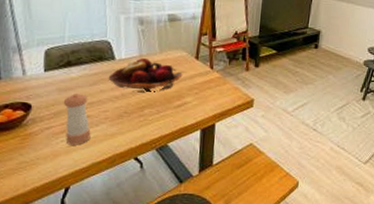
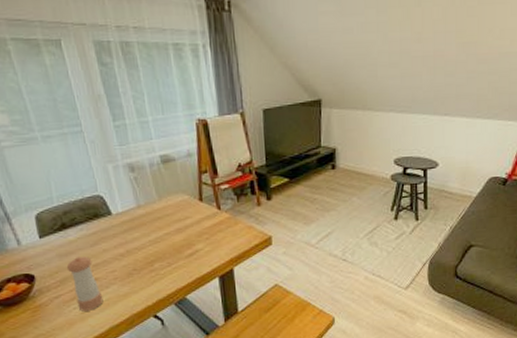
fruit basket: present [108,58,183,93] -> none [108,208,189,247]

